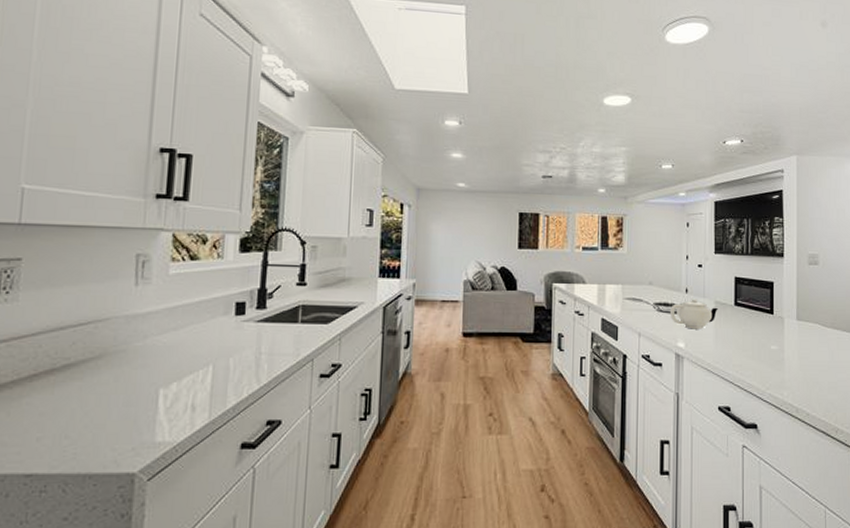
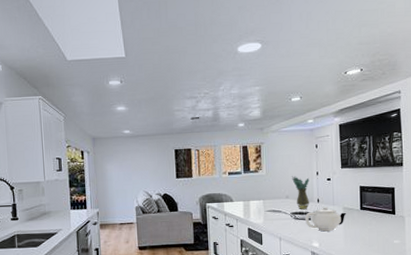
vase: none [657,258,678,300] -> present [292,176,309,209]

